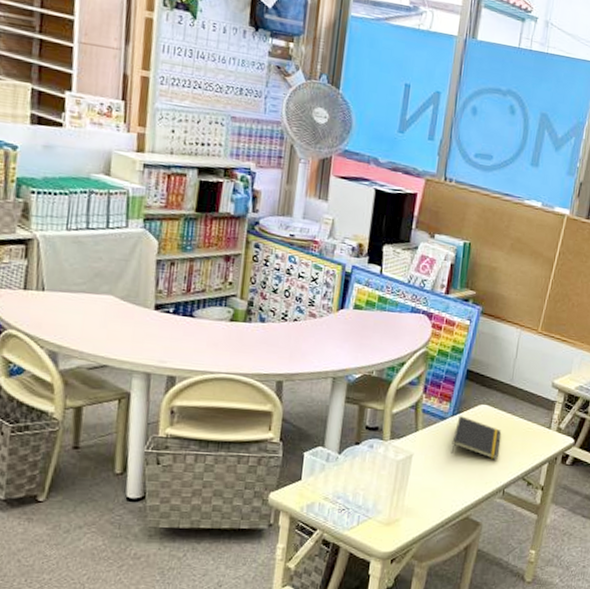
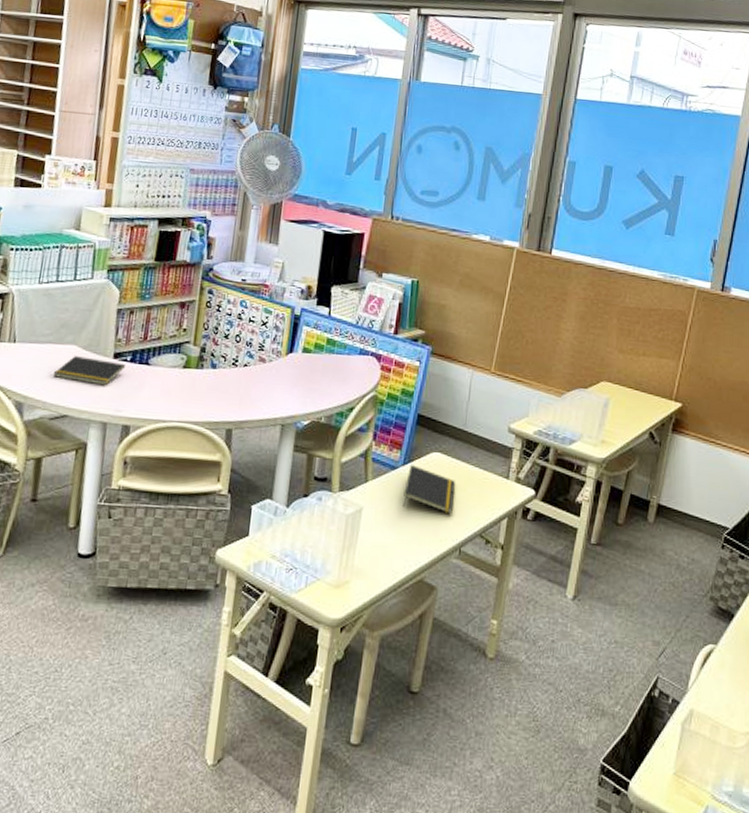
notepad: none [88,306,169,337] -> present [53,356,126,386]

